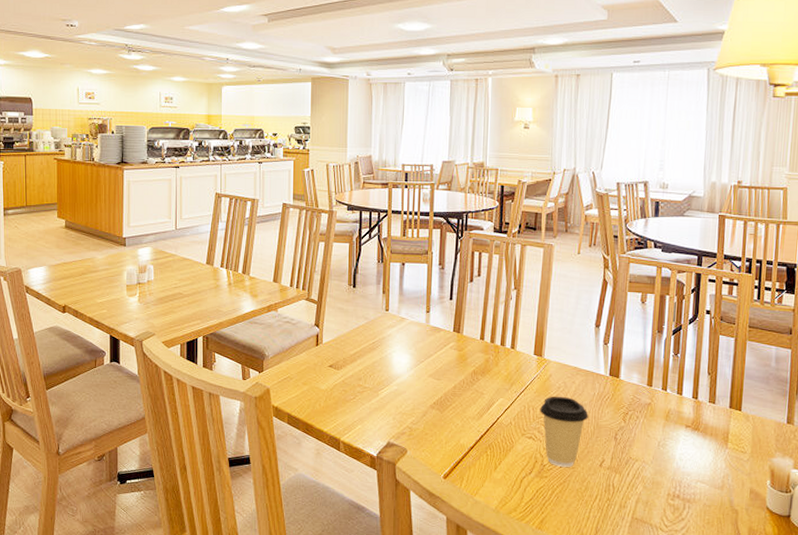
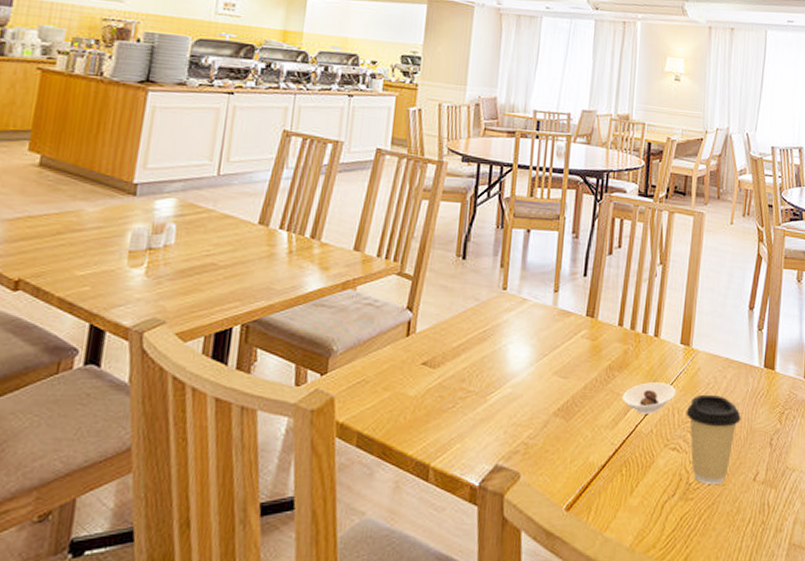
saucer: none [486,385,531,410] -> present [622,382,676,414]

